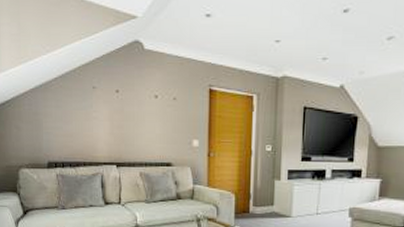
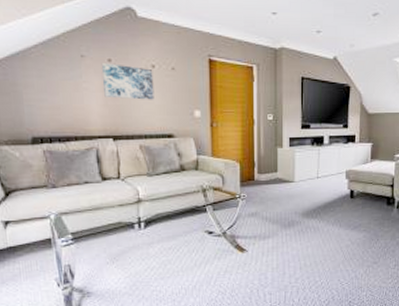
wall art: none [110,94,156,129] -> present [101,63,154,100]

